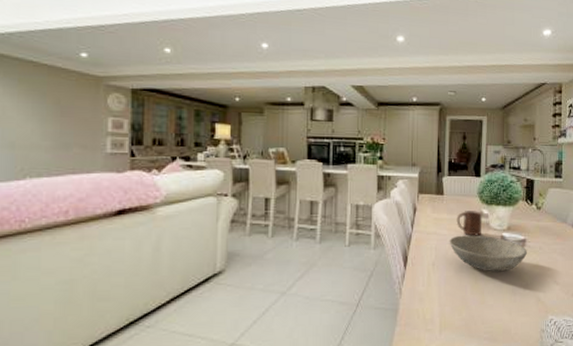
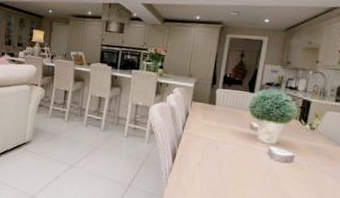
bowl: present [449,235,527,272] -> none [215,142,294,182]
cup: present [456,211,483,236] -> none [225,122,252,146]

